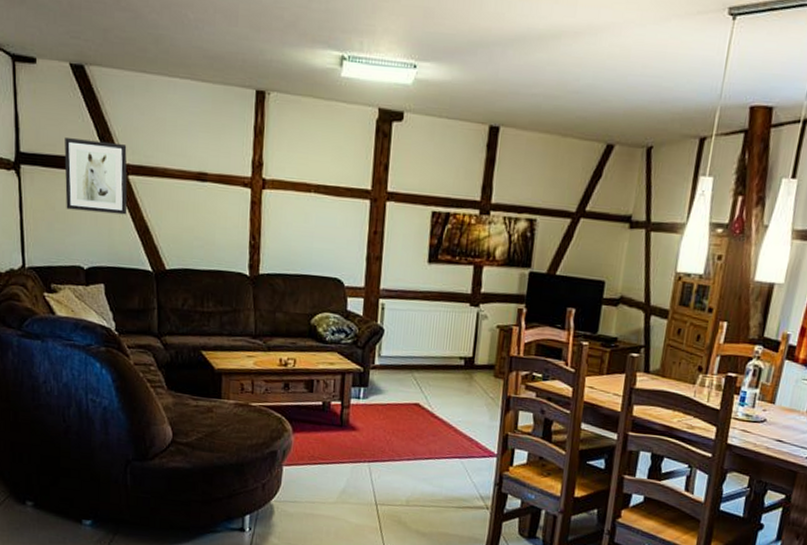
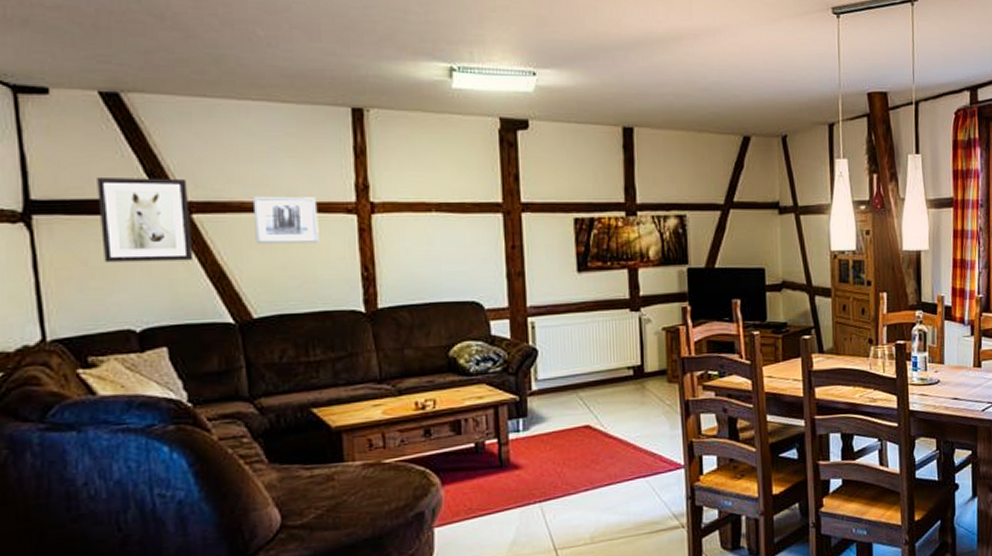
wall art: none [172,164,221,211] -> present [252,196,319,245]

